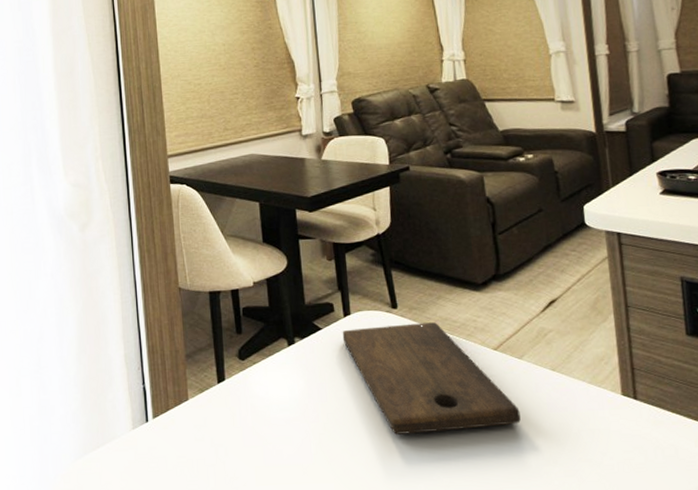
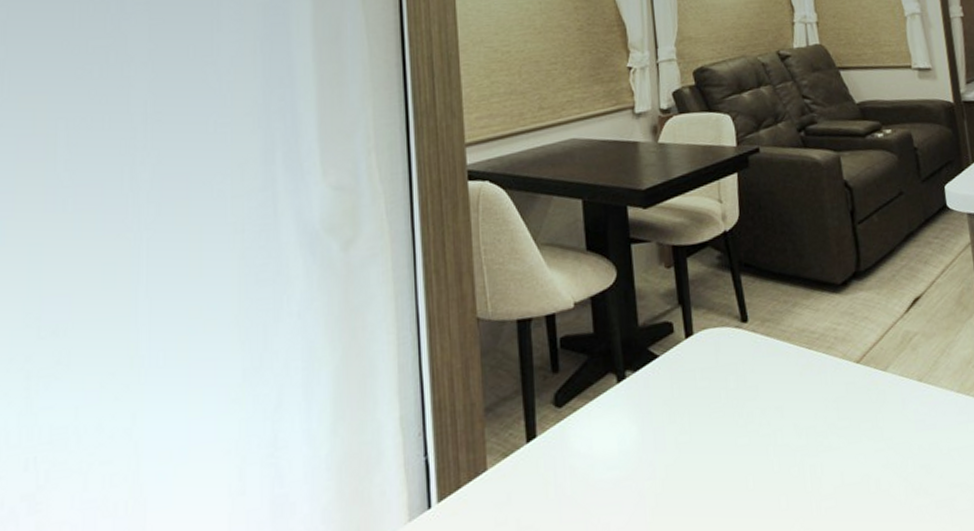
cutting board: present [342,322,521,435] -> none [683,335,888,483]

